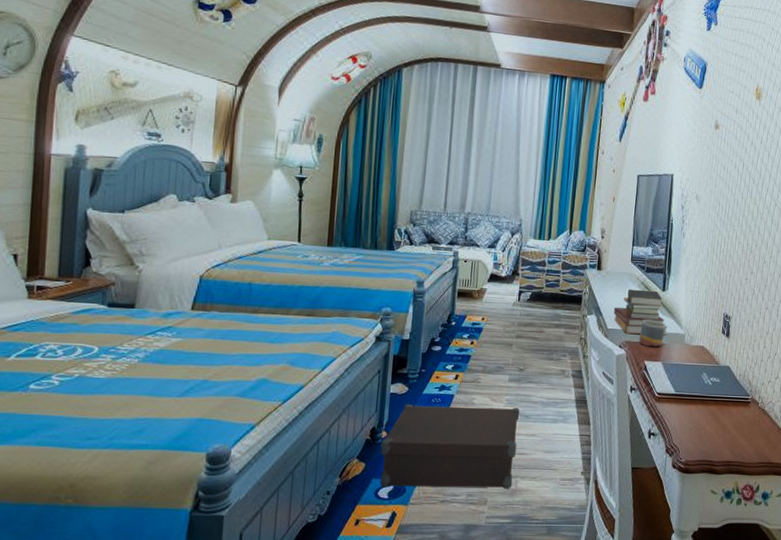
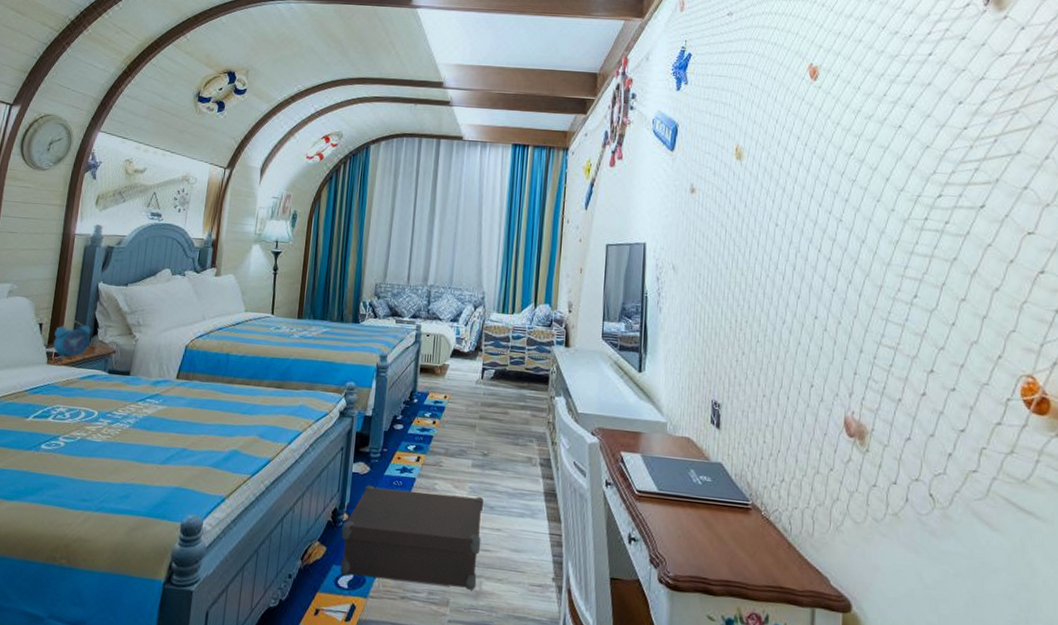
alarm clock: none [34,250,82,295] -> present [53,320,91,361]
books: present [613,289,667,335] -> none [583,368,646,423]
mug: present [639,319,666,348] -> none [614,403,644,437]

